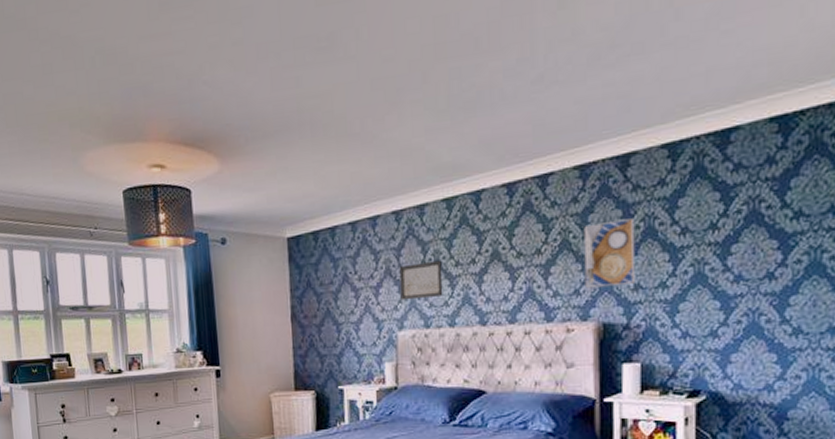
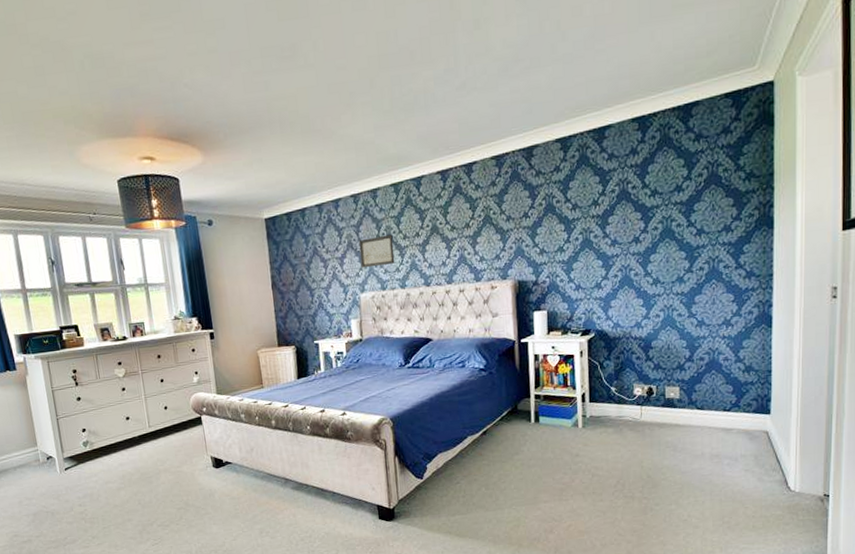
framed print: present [583,218,636,289] -> none [501,198,541,254]

